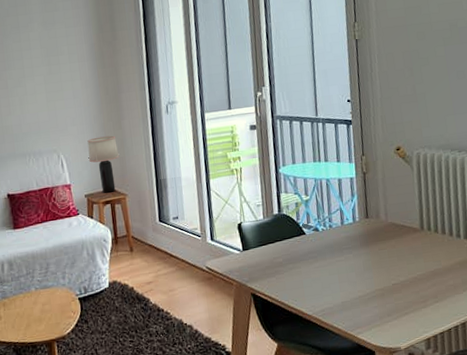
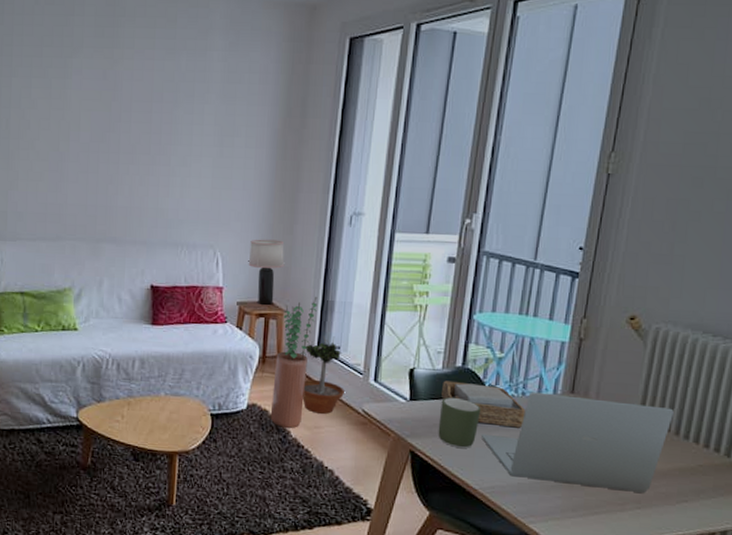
vase: none [125,178,158,297] -> present [270,297,318,428]
potted tree: none [149,208,189,278] -> present [302,335,344,414]
napkin holder: none [266,225,336,258] -> present [440,380,526,428]
mug: none [268,240,302,283] -> present [438,397,481,448]
laptop: none [304,215,445,297] -> present [480,392,674,493]

